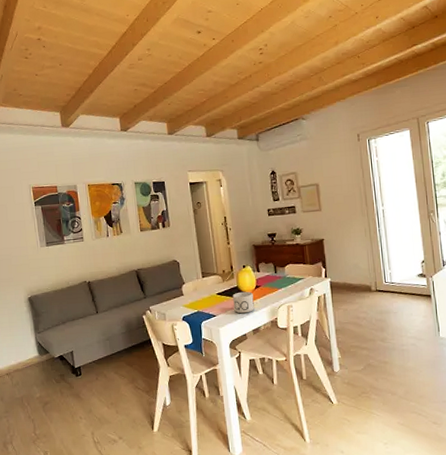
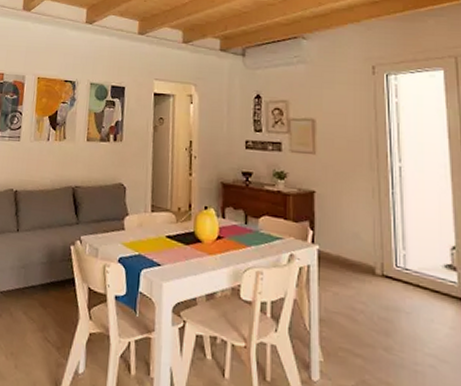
mug: present [232,291,255,314] -> none [185,239,214,271]

